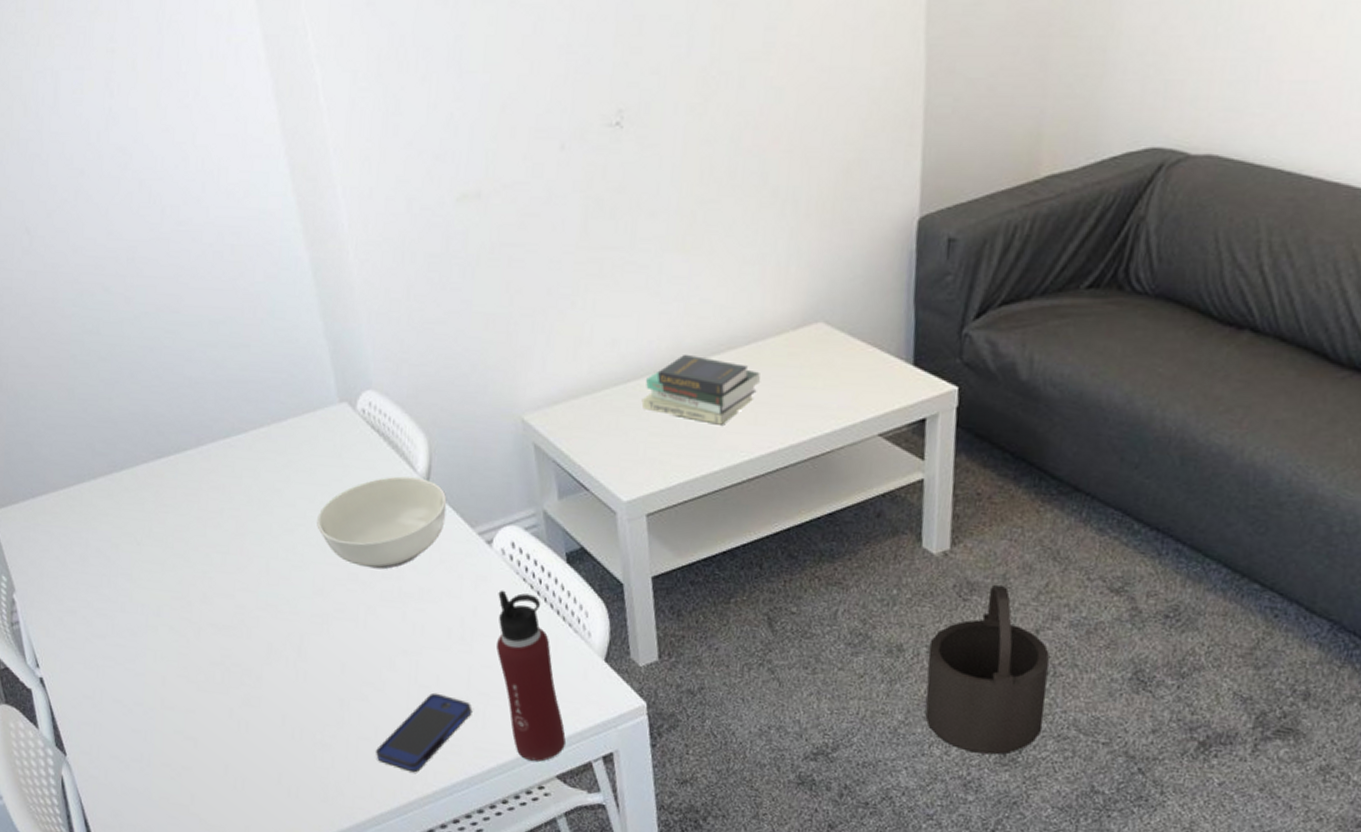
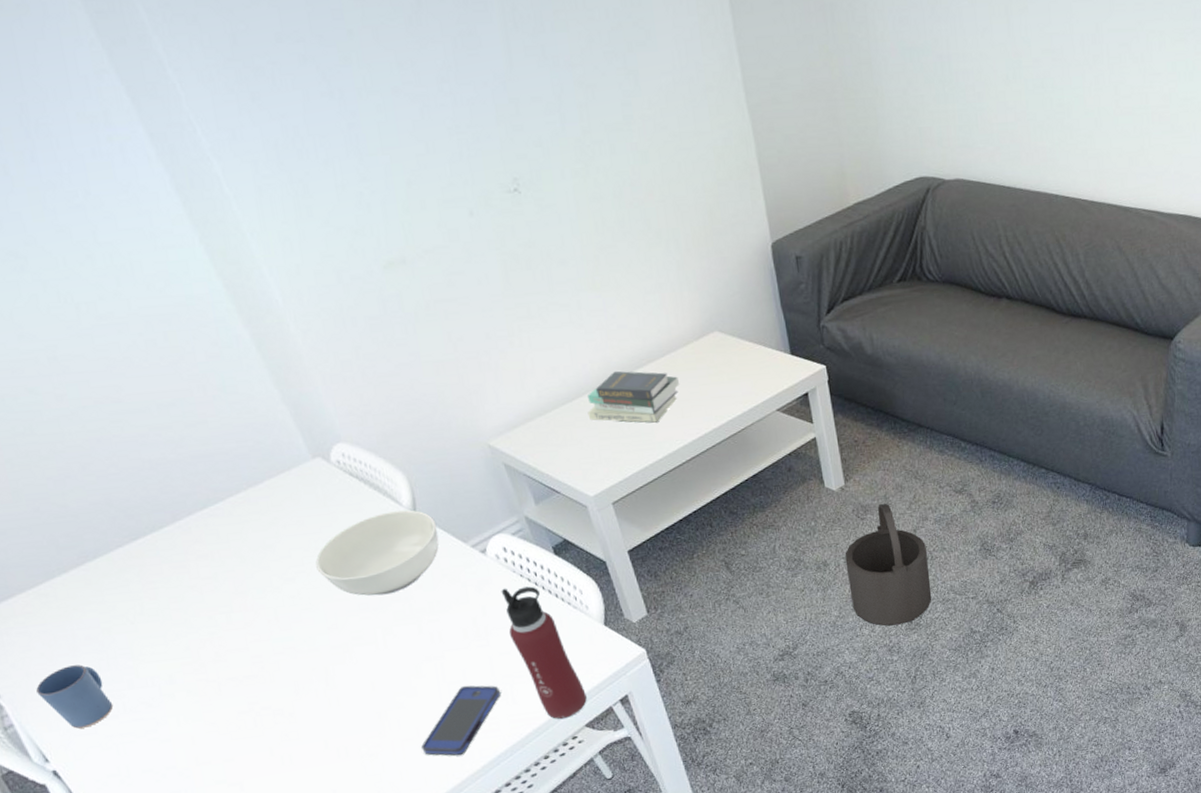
mug: none [45,574,104,642] -> present [36,664,114,729]

